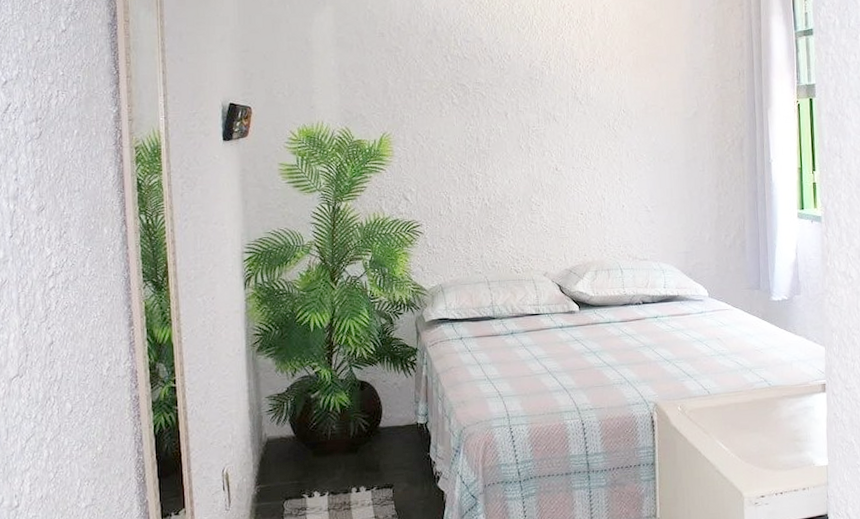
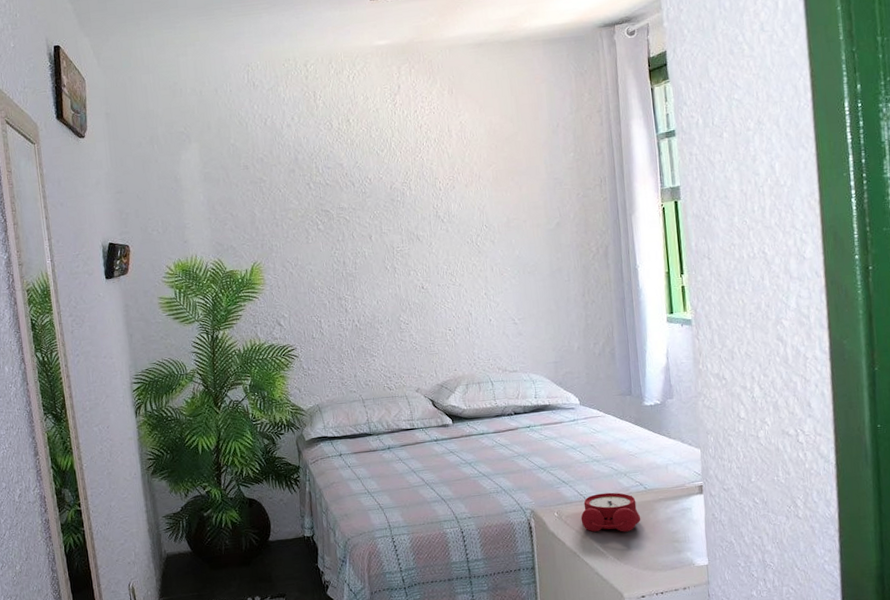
alarm clock: none [704,388,764,429] -> present [580,492,641,532]

